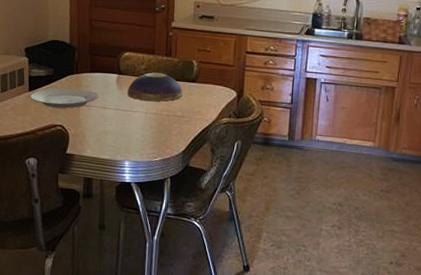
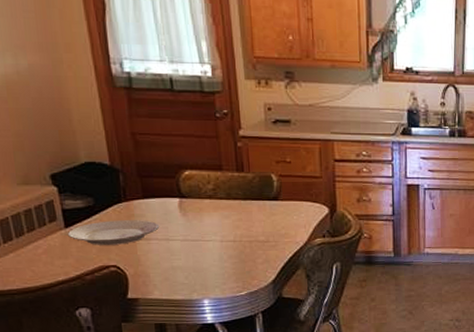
decorative bowl: present [127,72,183,102] -> none [194,192,264,227]

